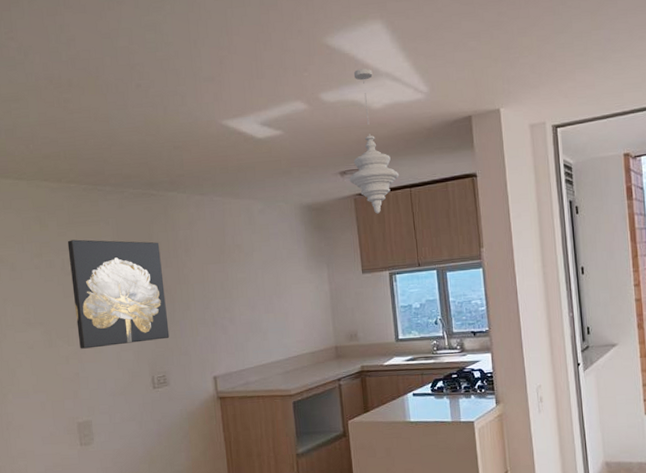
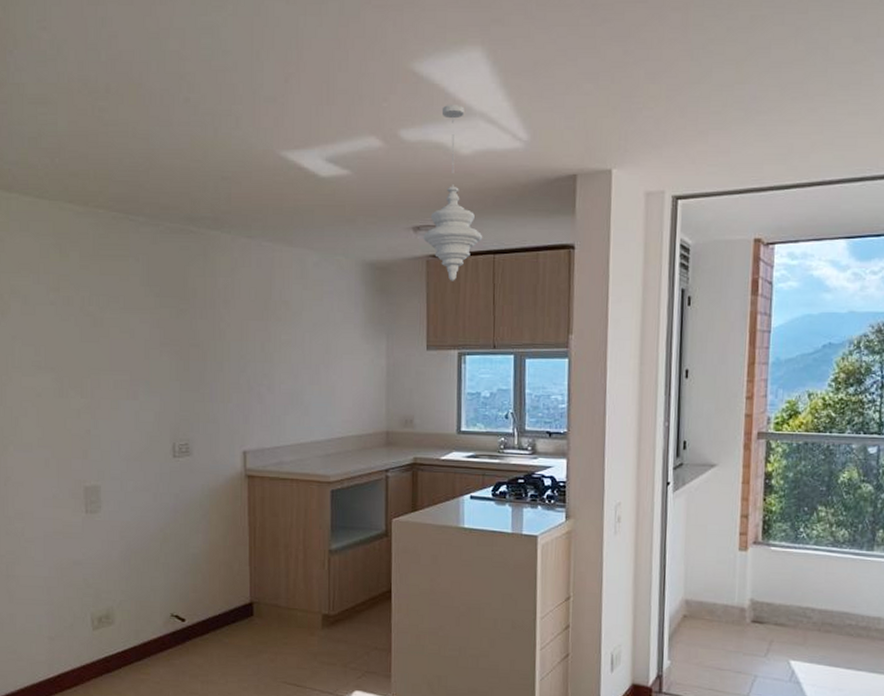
wall art: present [67,239,170,349] -> none [89,275,197,404]

